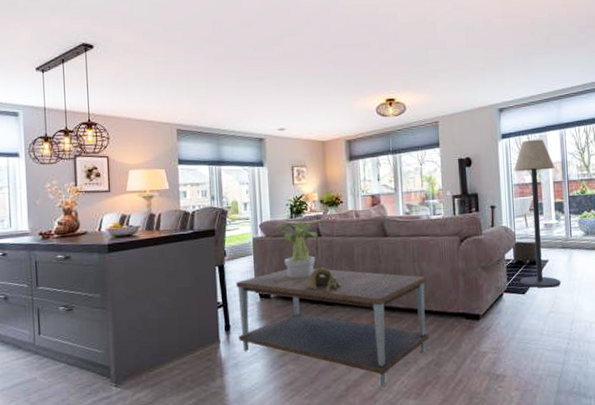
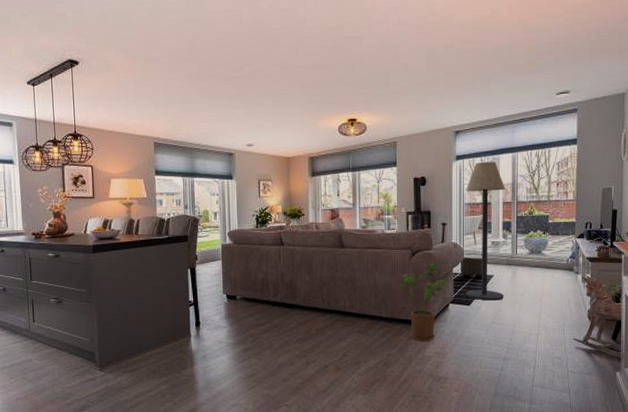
coffee table: present [236,268,429,388] -> none [206,274,378,383]
potted plant: present [268,220,323,279] -> none [236,230,286,283]
decorative bowl: present [307,267,341,293] -> none [269,273,300,296]
house plant: none [449,250,503,337] -> present [400,263,450,342]

